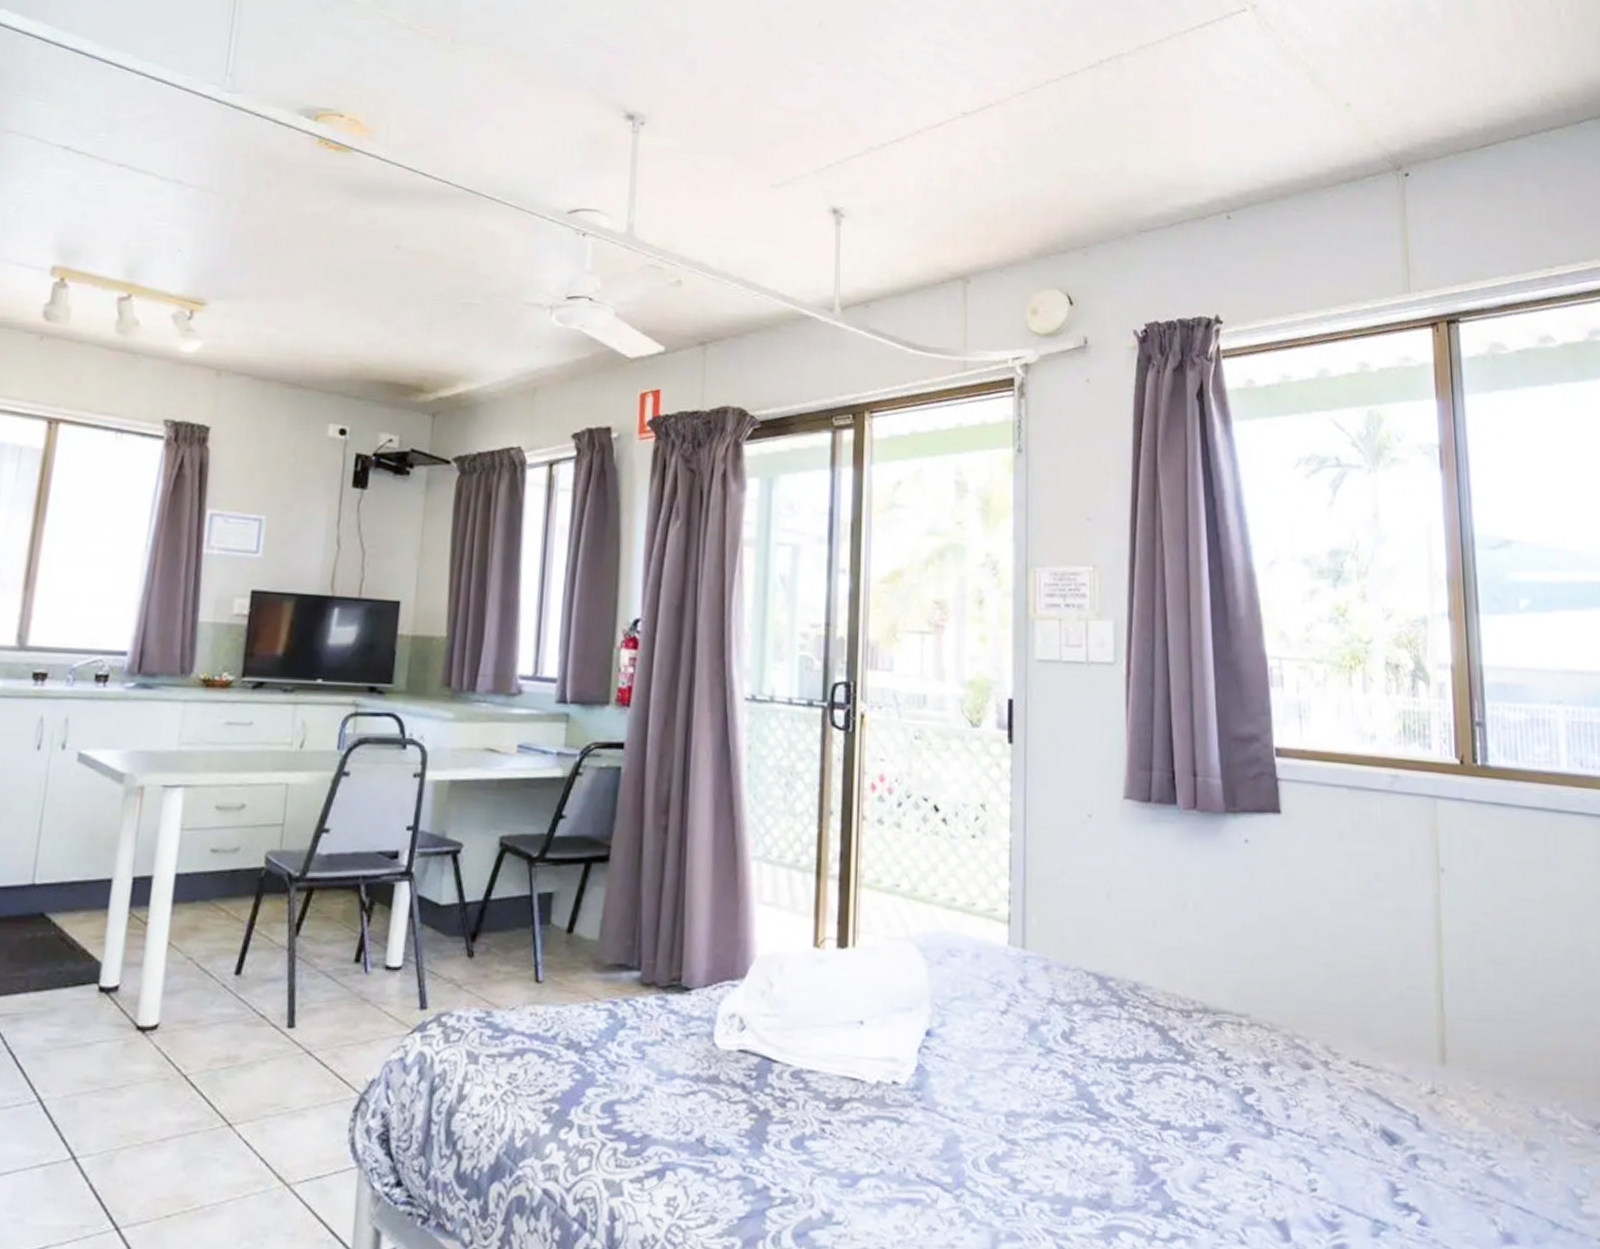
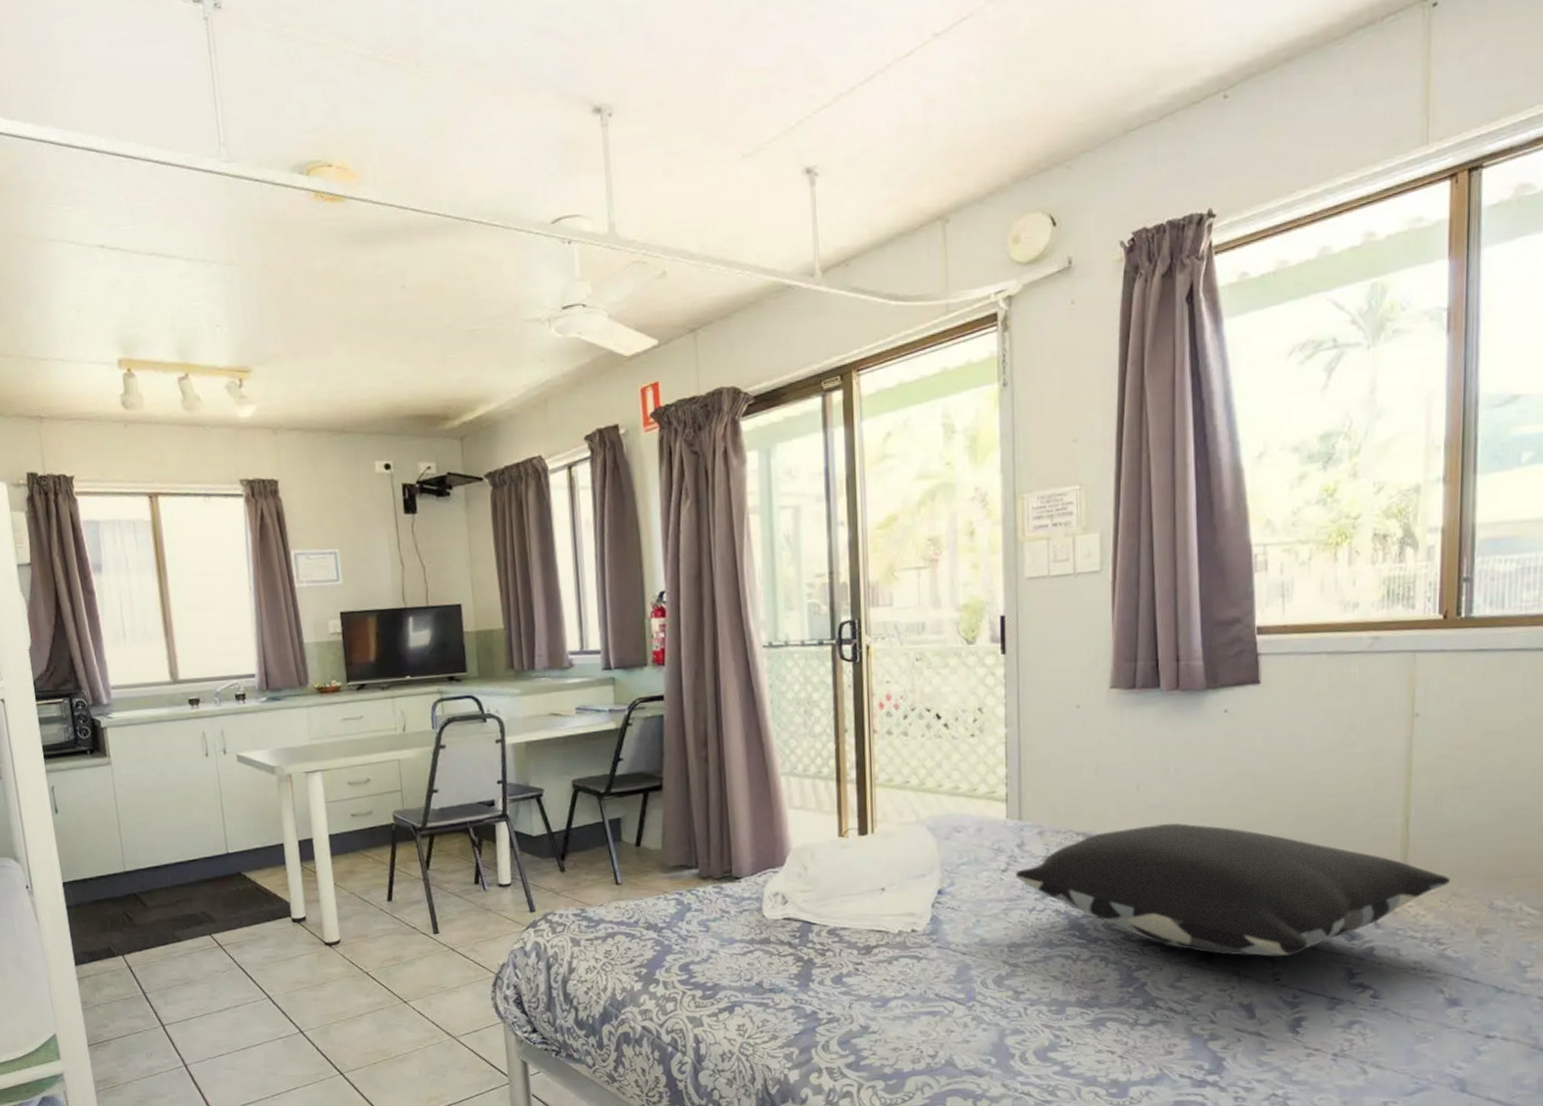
pillow: none [1017,970,1493,1158] -> present [1015,823,1451,956]

